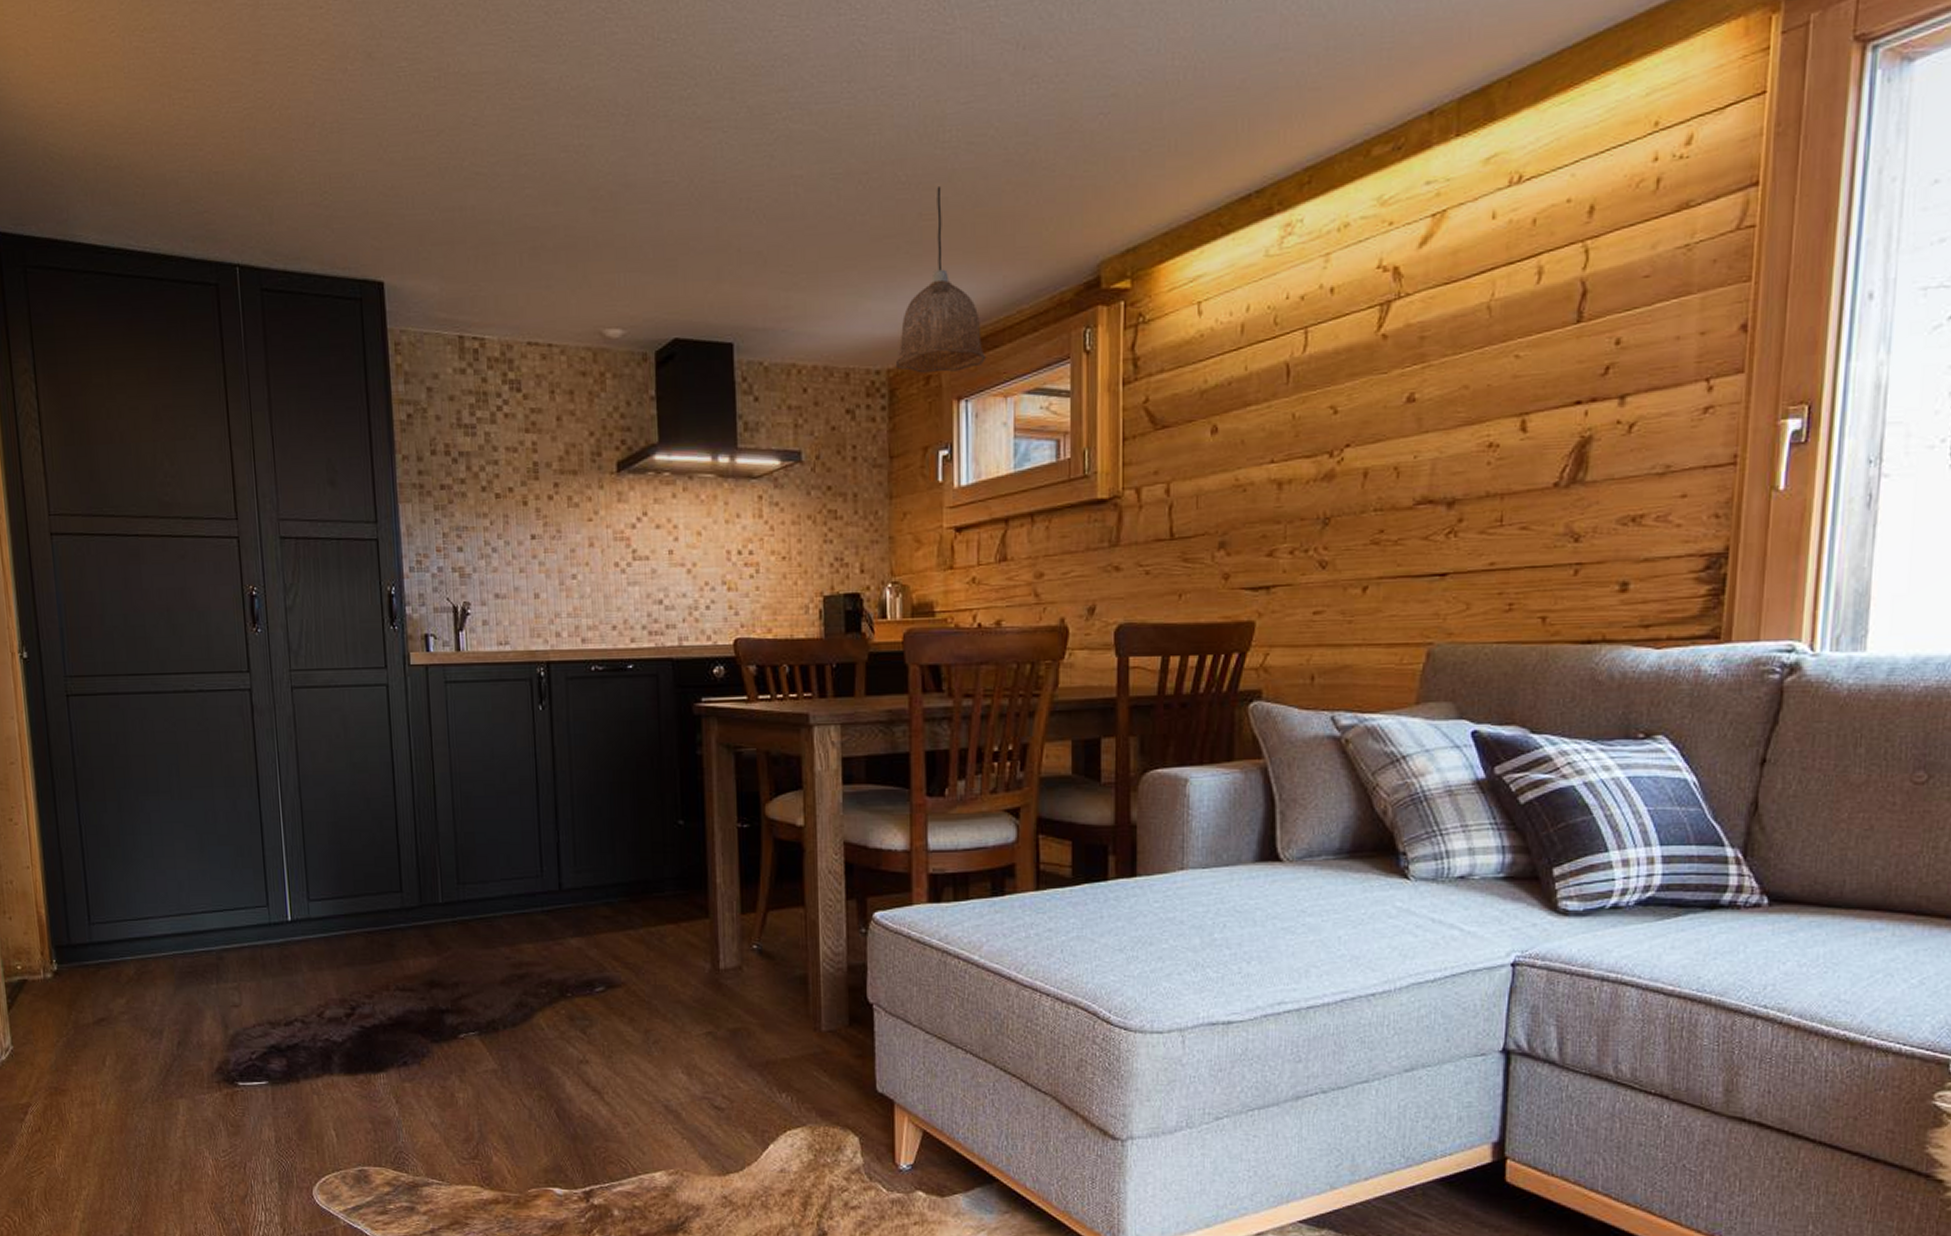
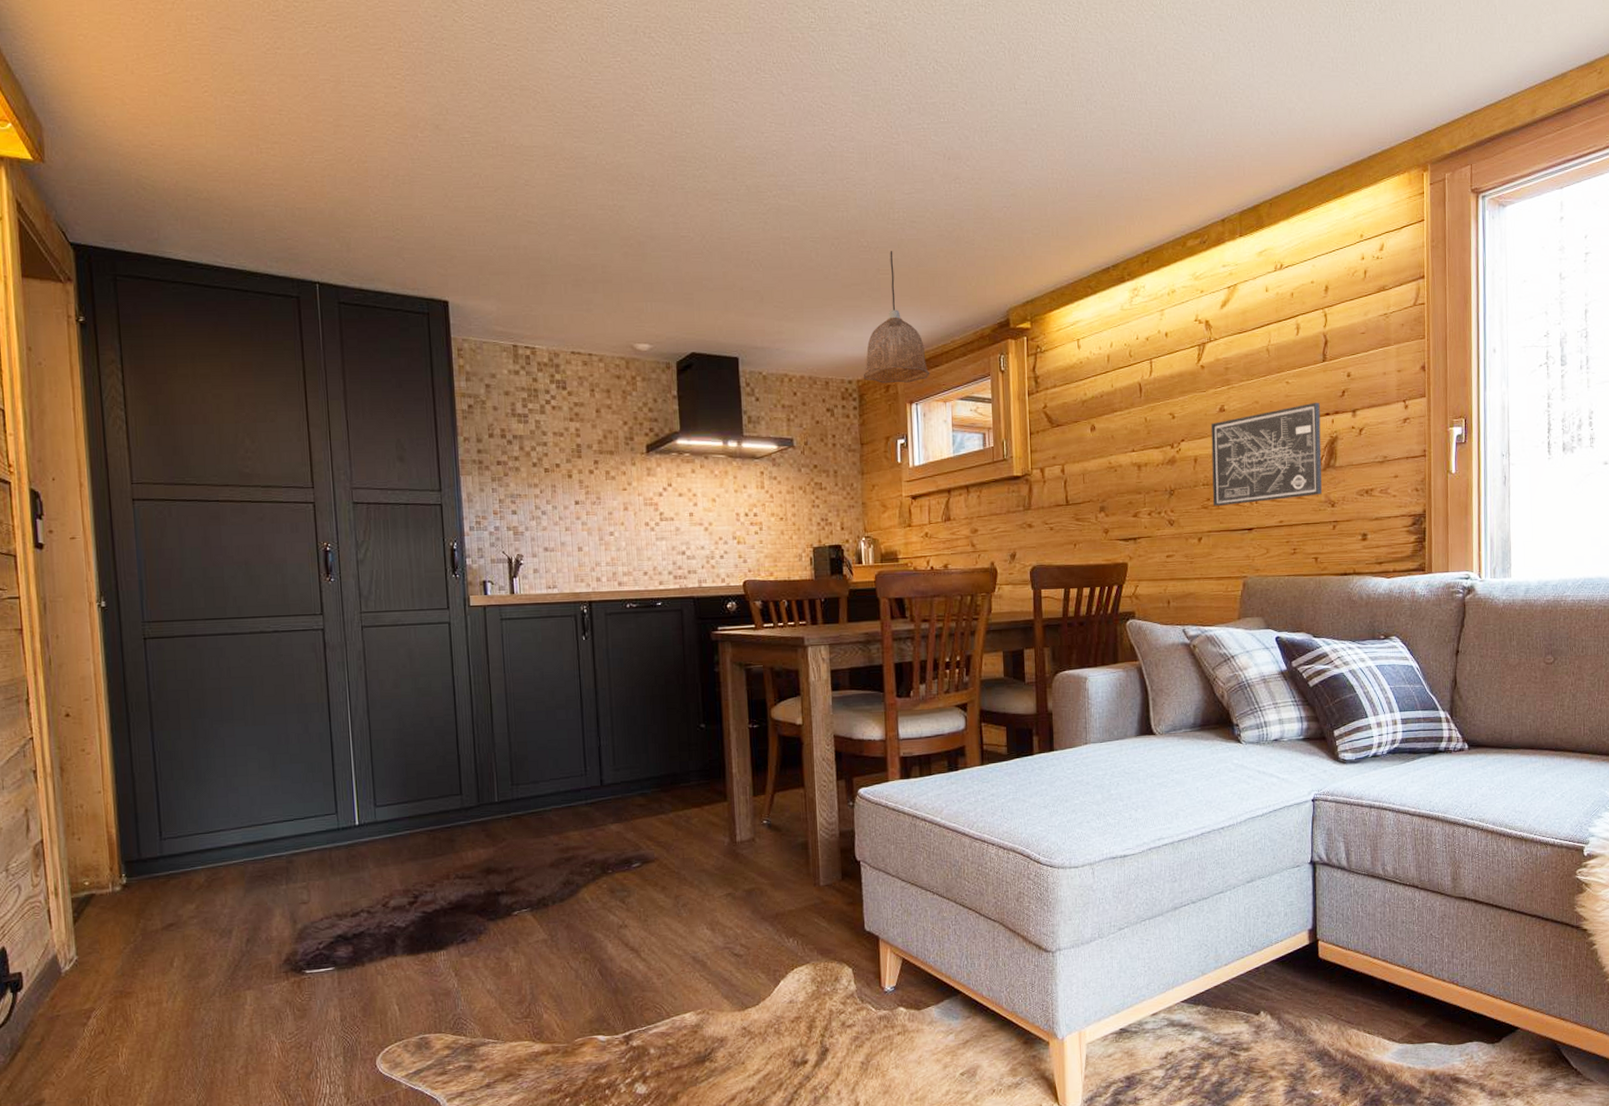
wall art: none [1389,384,1567,542] -> present [1210,402,1322,507]

